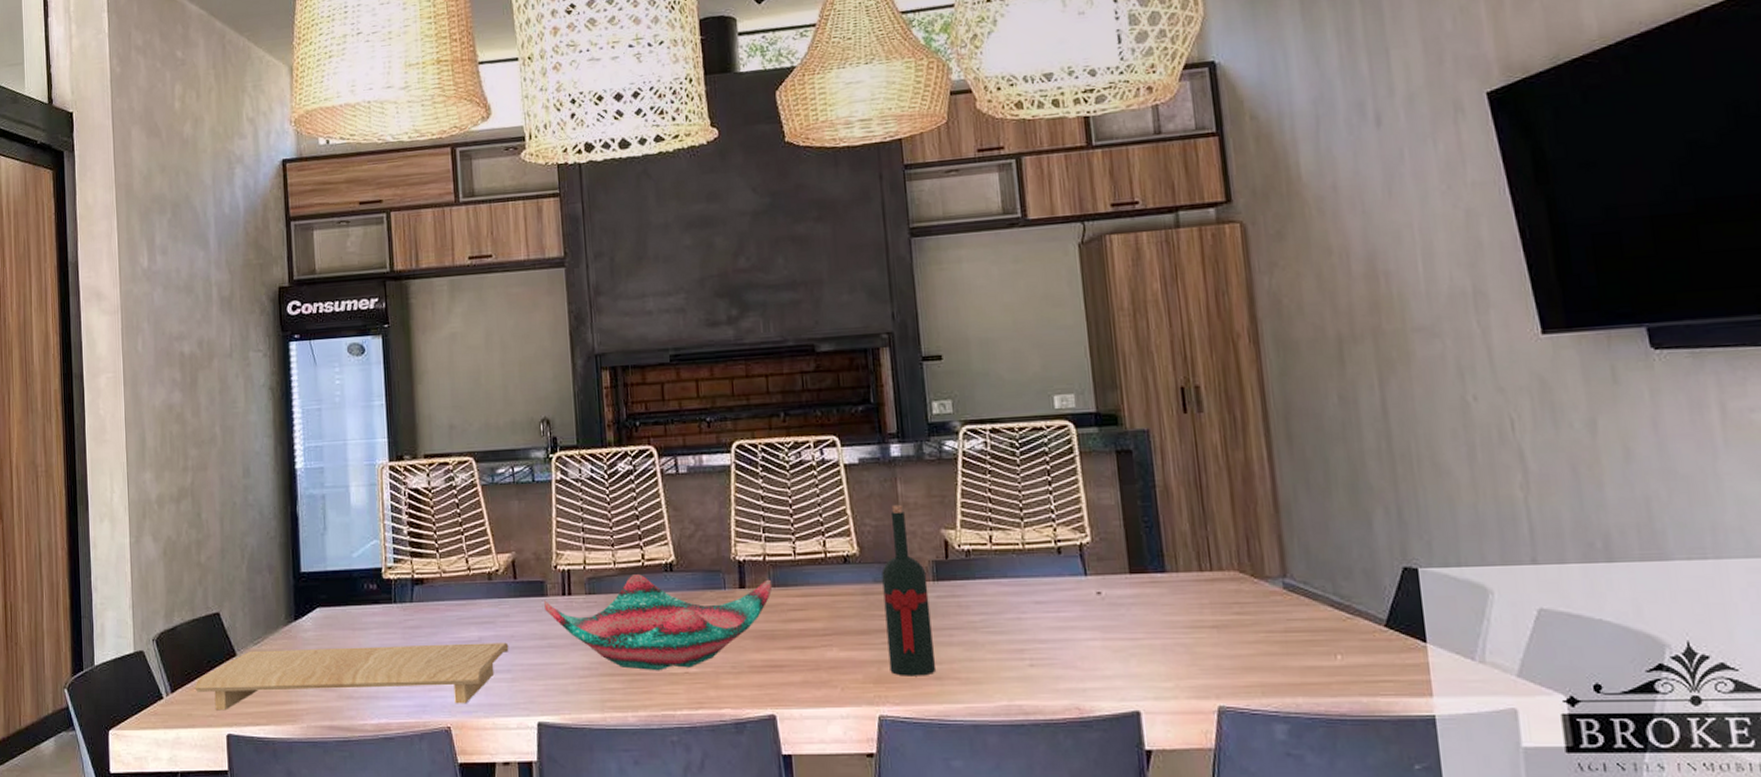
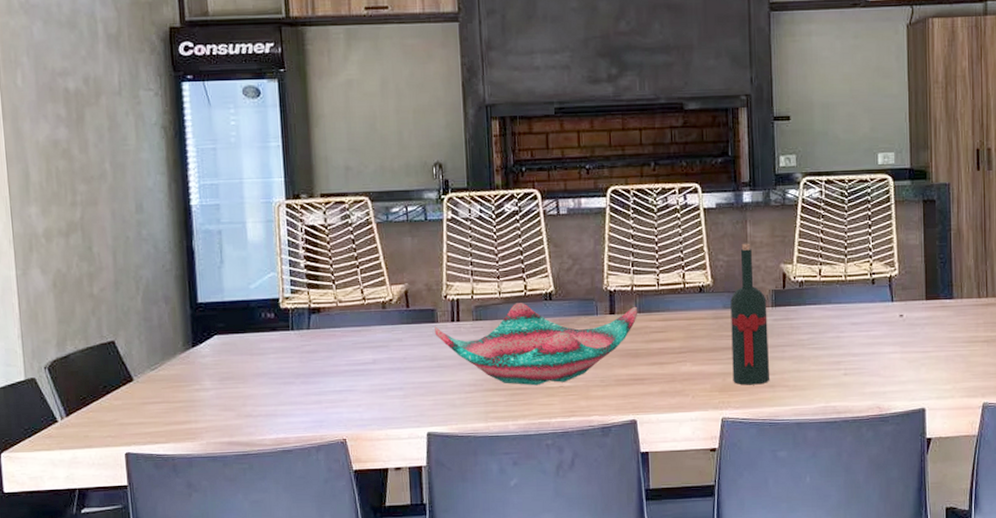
cutting board: present [194,642,509,711] -> none [90,364,402,432]

